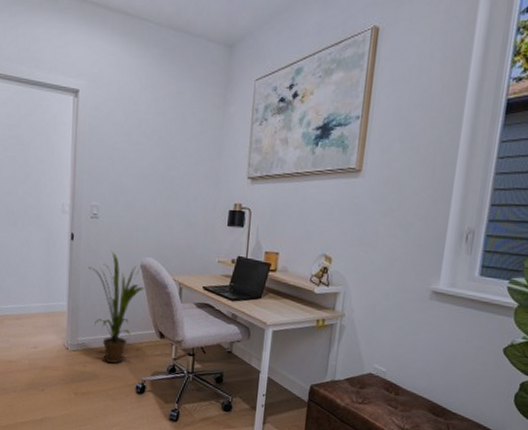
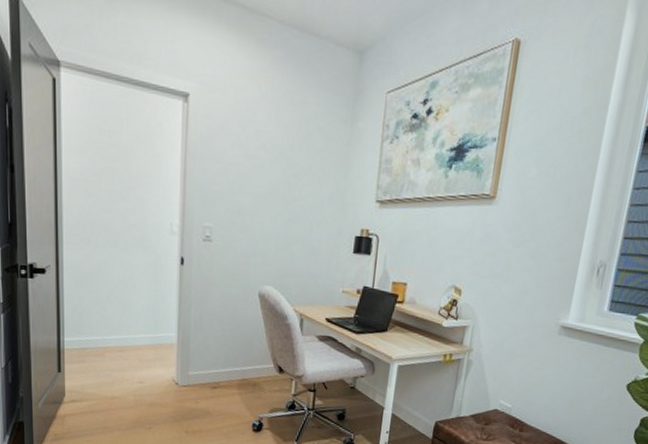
house plant: present [88,251,145,364] -> none [200,278,263,400]

